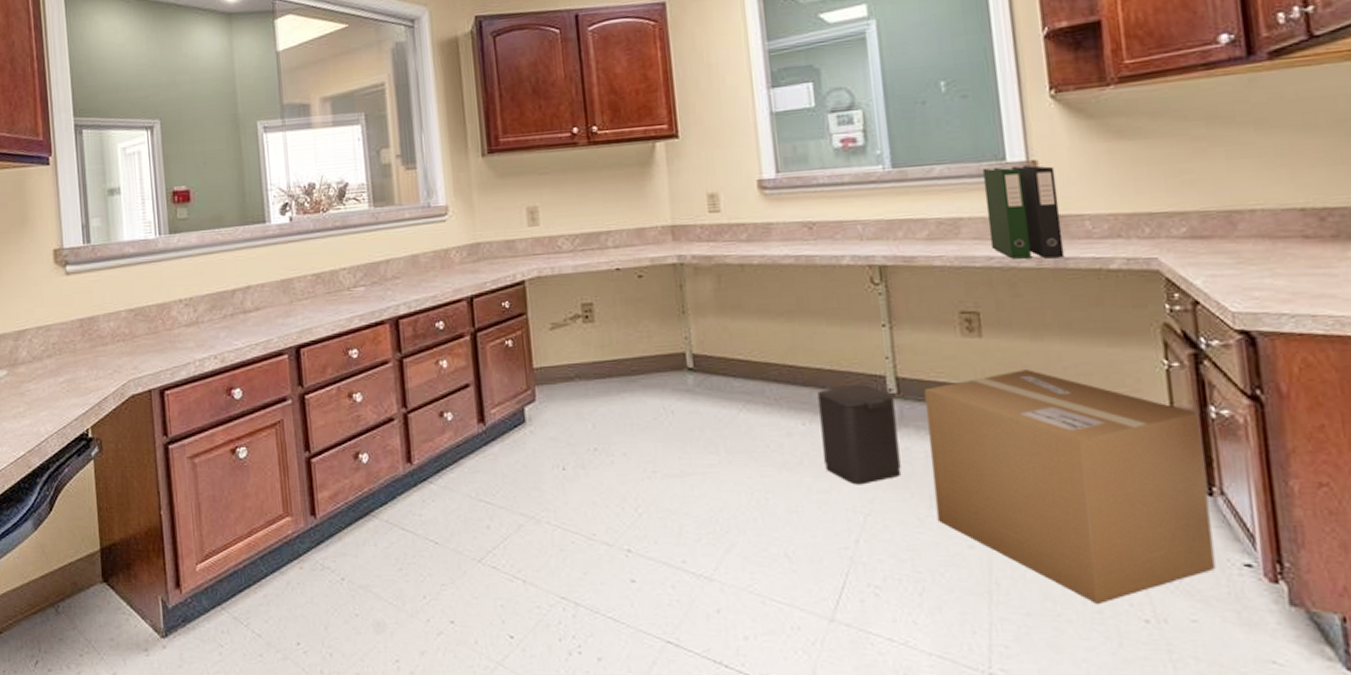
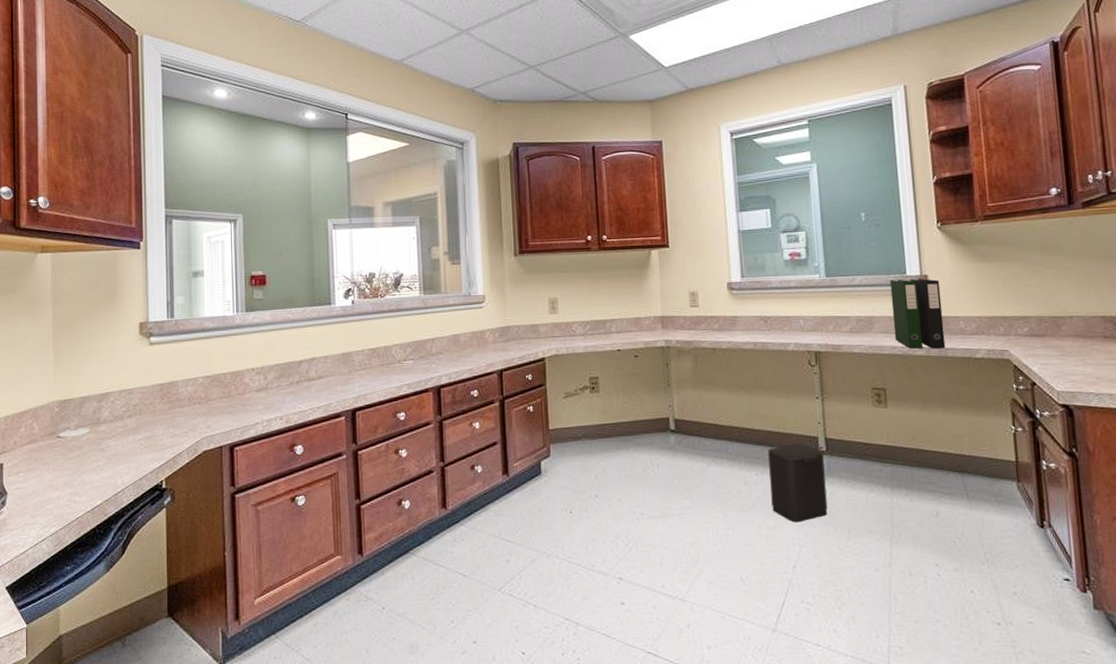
cardboard box: present [925,370,1216,603] -> none [846,433,1045,611]

